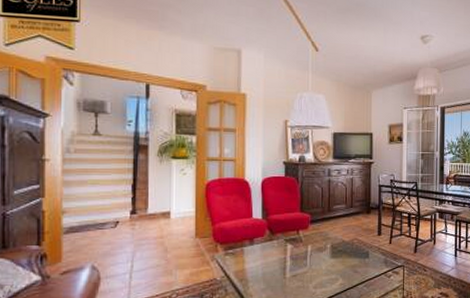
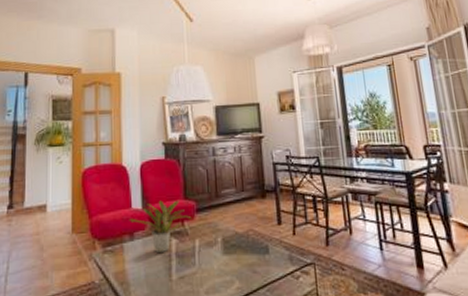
potted plant: none [250,212,306,256] -> present [129,199,192,254]

